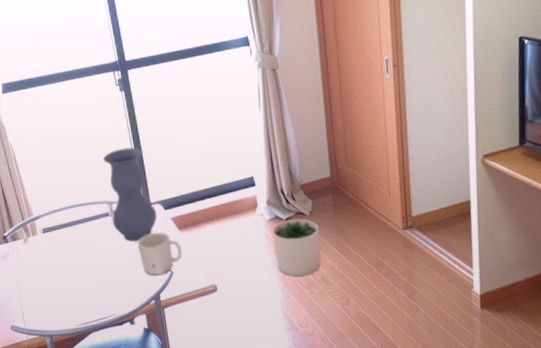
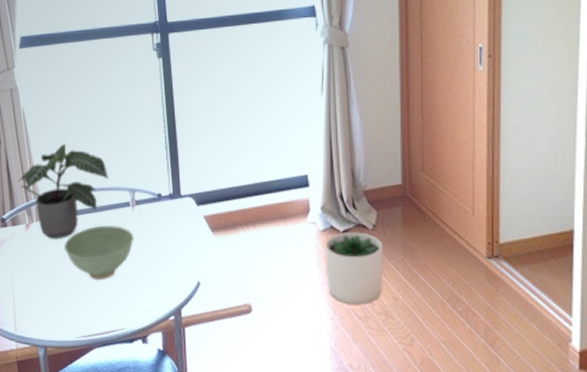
potted plant: none [14,169,89,248] -> present [19,143,108,238]
bowl: none [57,233,115,278] -> present [63,225,133,280]
vase: present [102,147,157,241] -> none [128,126,187,240]
mug: present [137,232,183,276] -> none [160,231,214,285]

